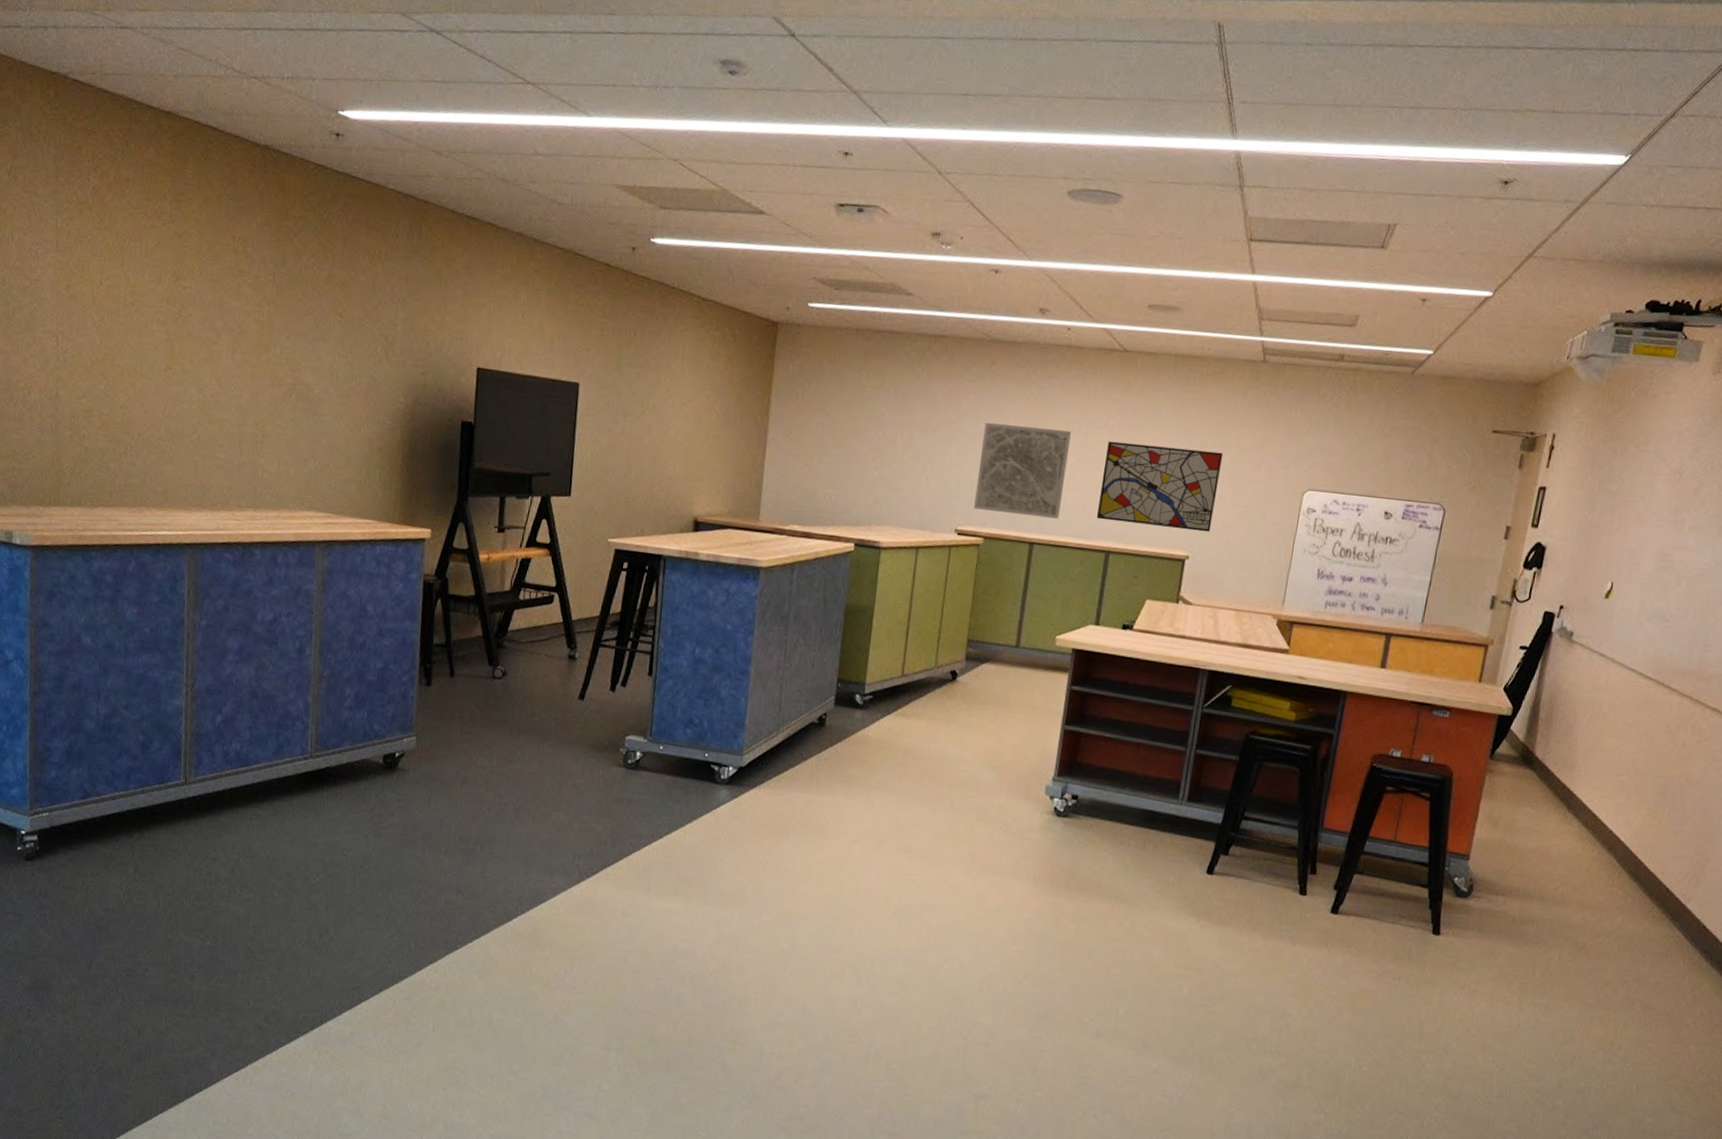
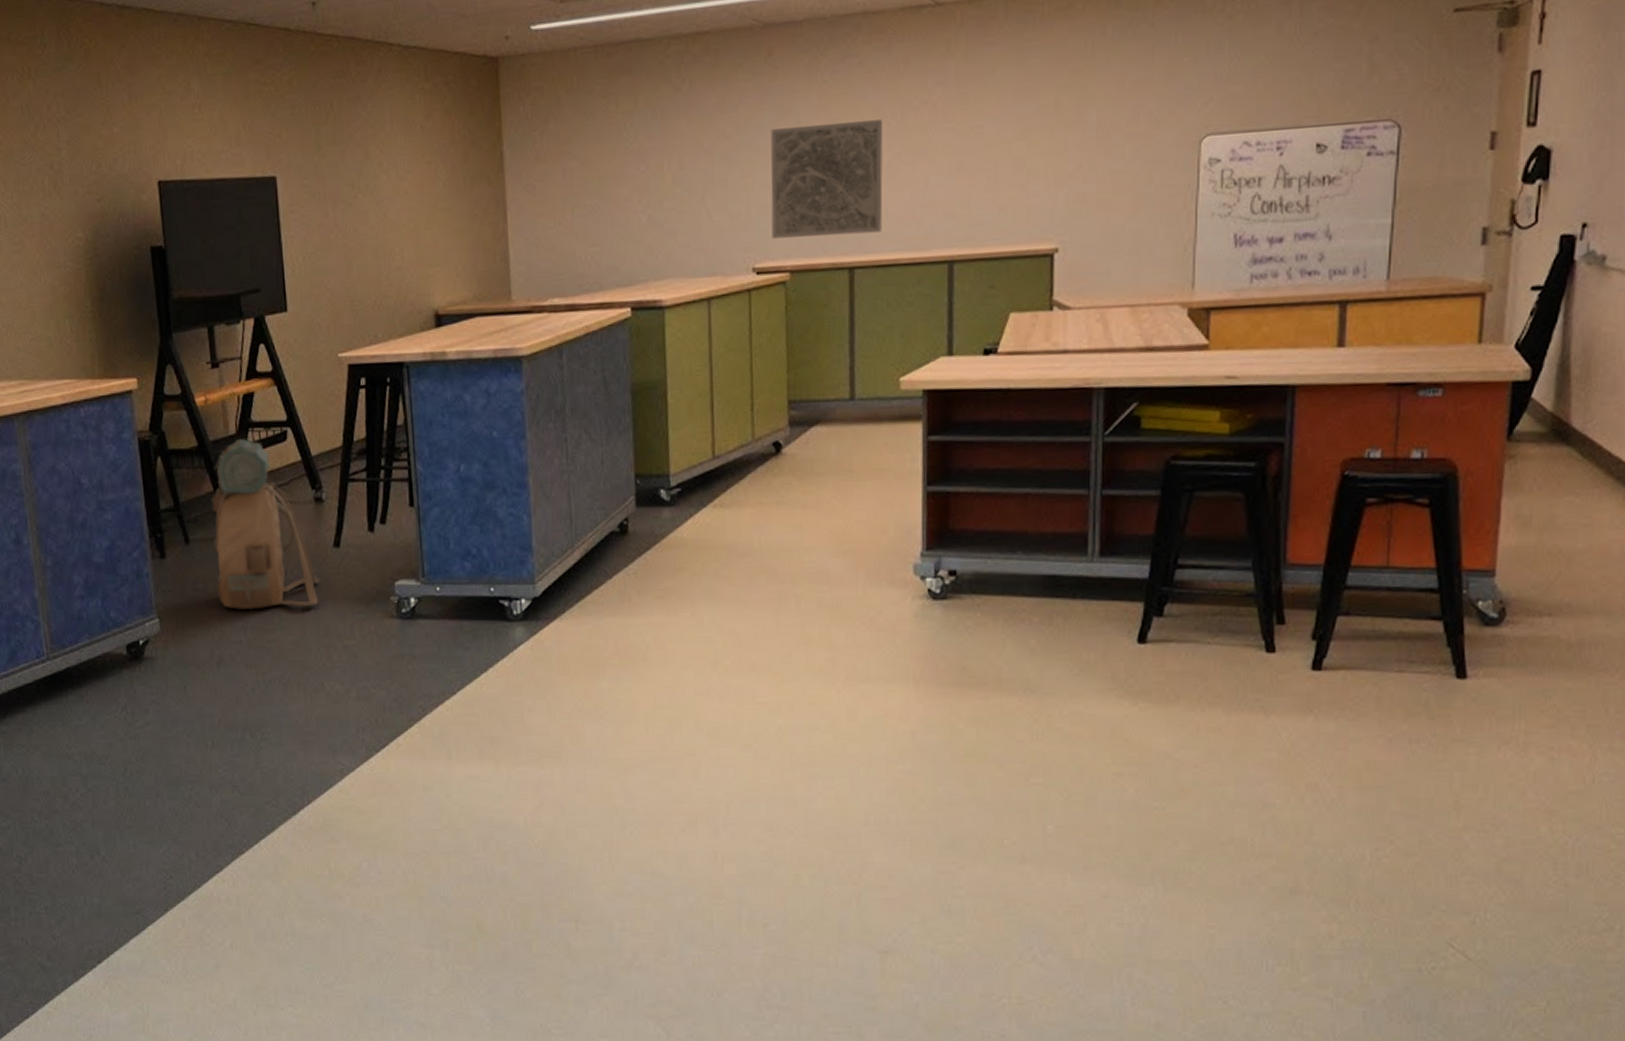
backpack: none [471,596,562,746] -> present [211,439,319,611]
wall art: present [1096,441,1224,532] -> none [929,109,1086,223]

